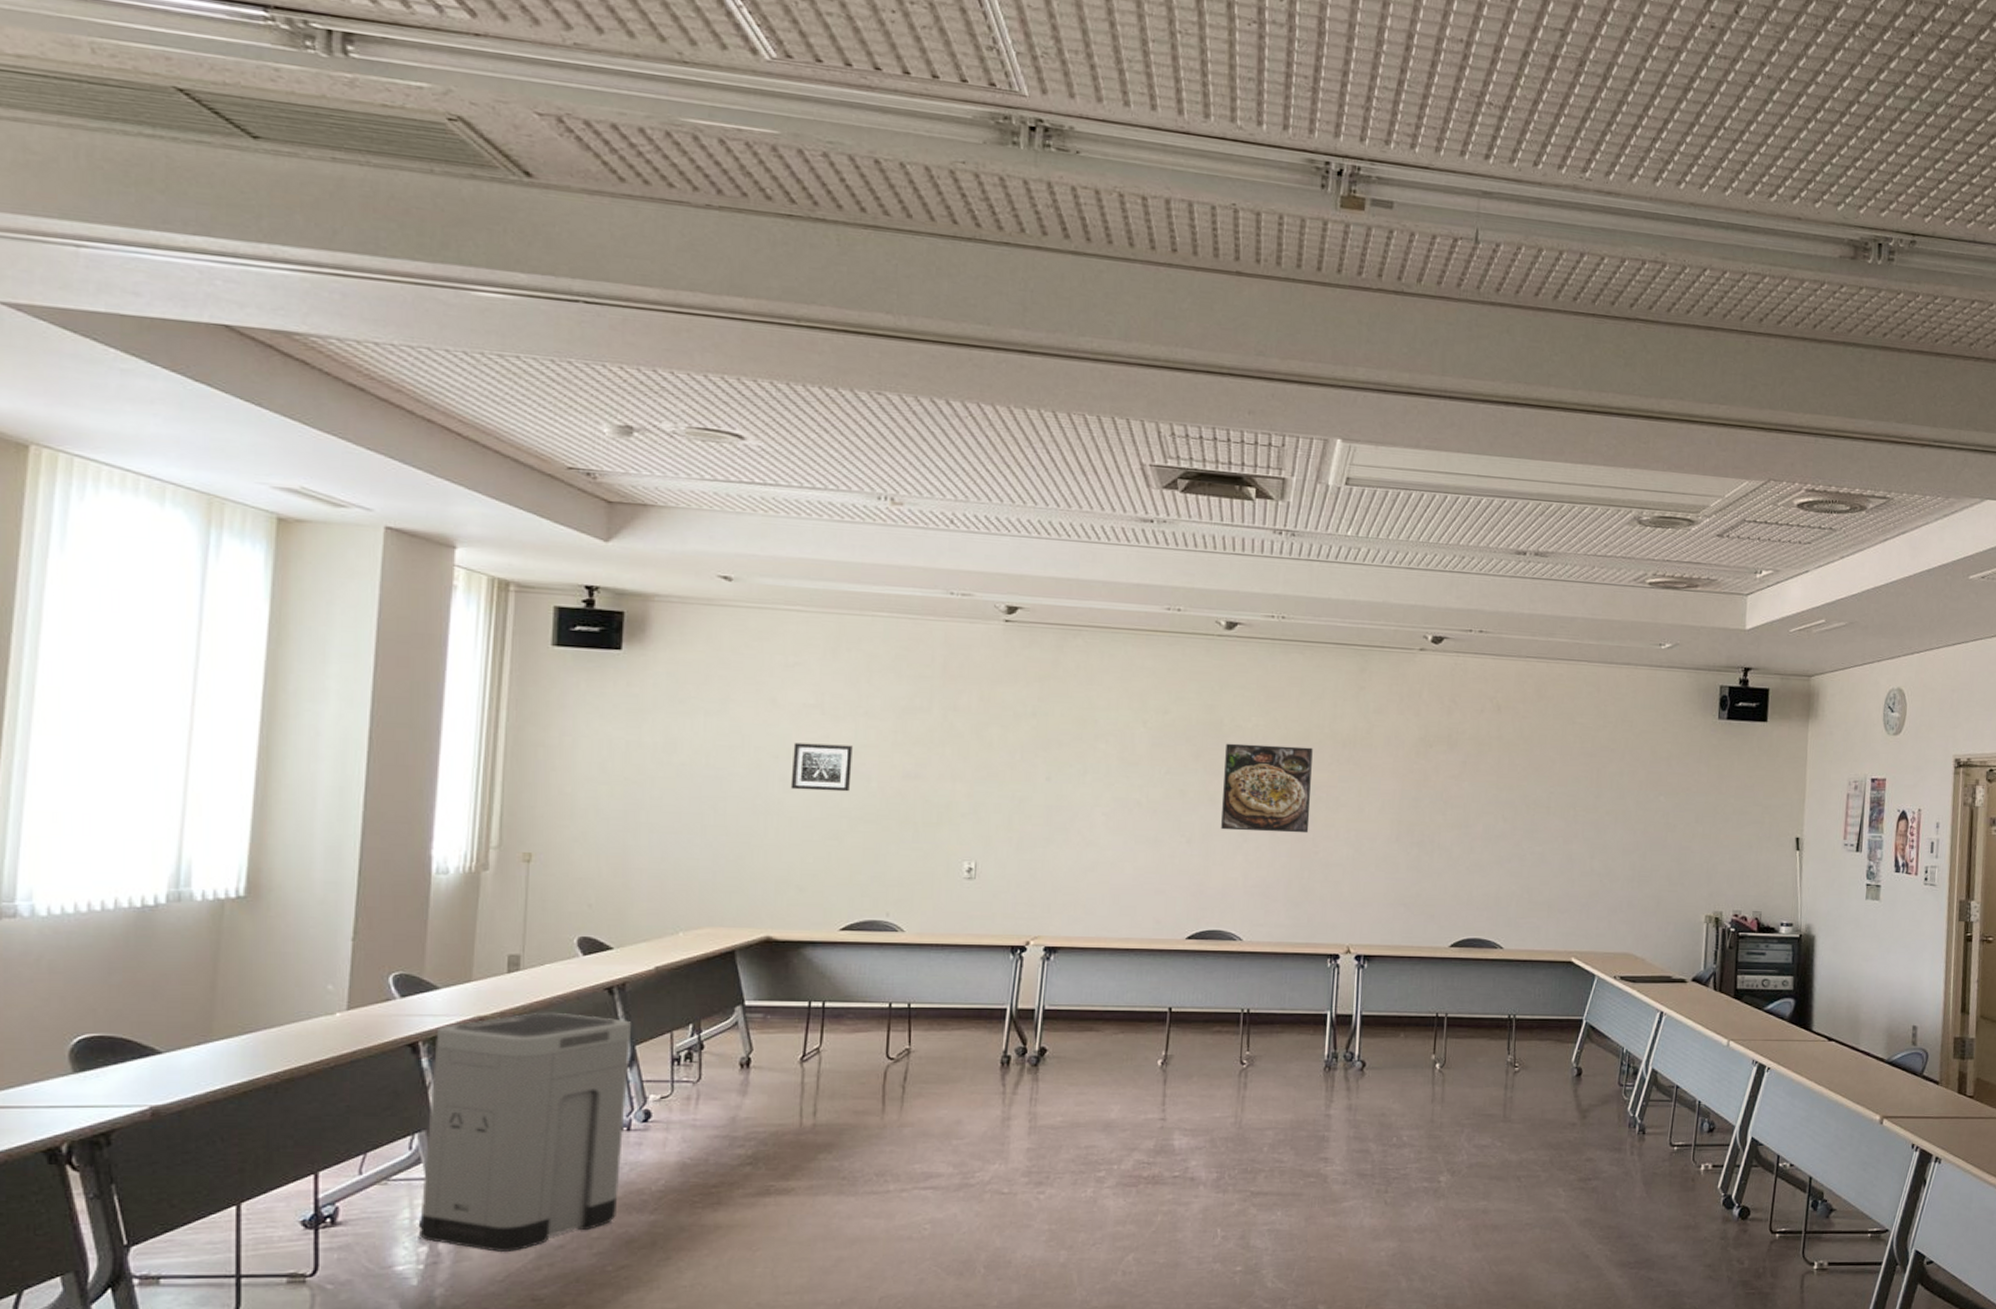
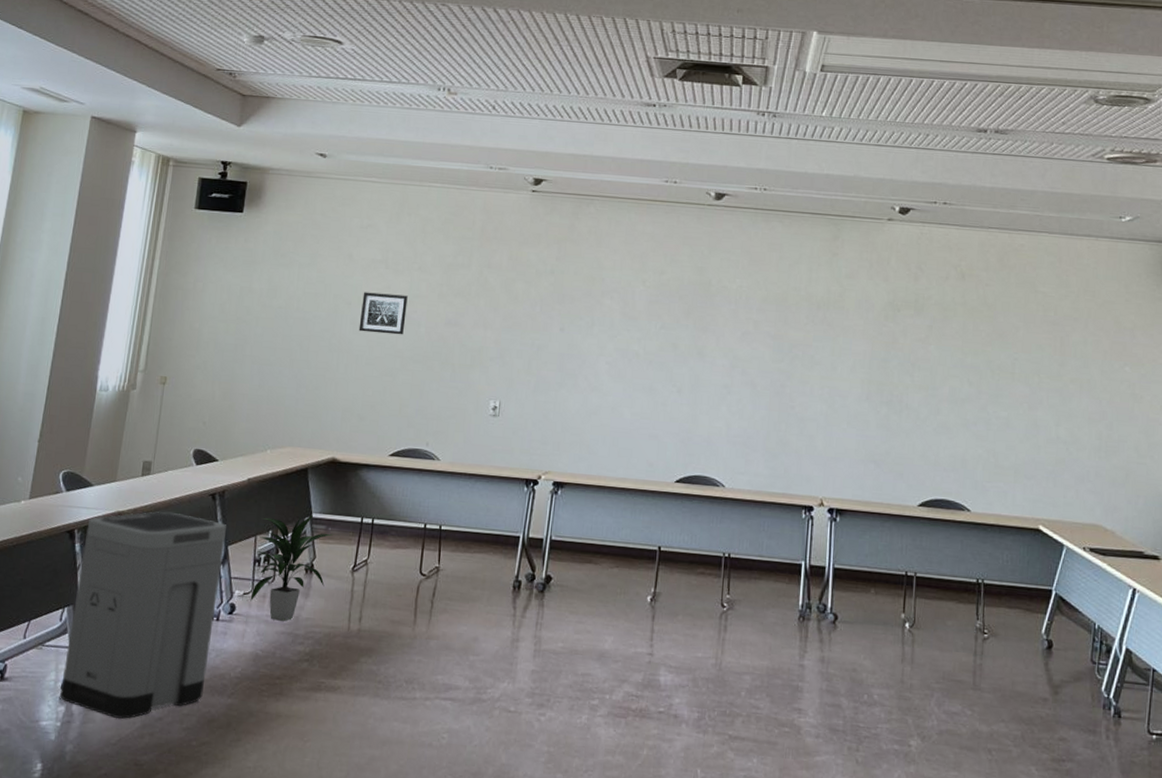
indoor plant: none [670,1002,774,1124] -> present [250,514,334,621]
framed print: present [1221,743,1313,833] -> none [708,302,790,389]

